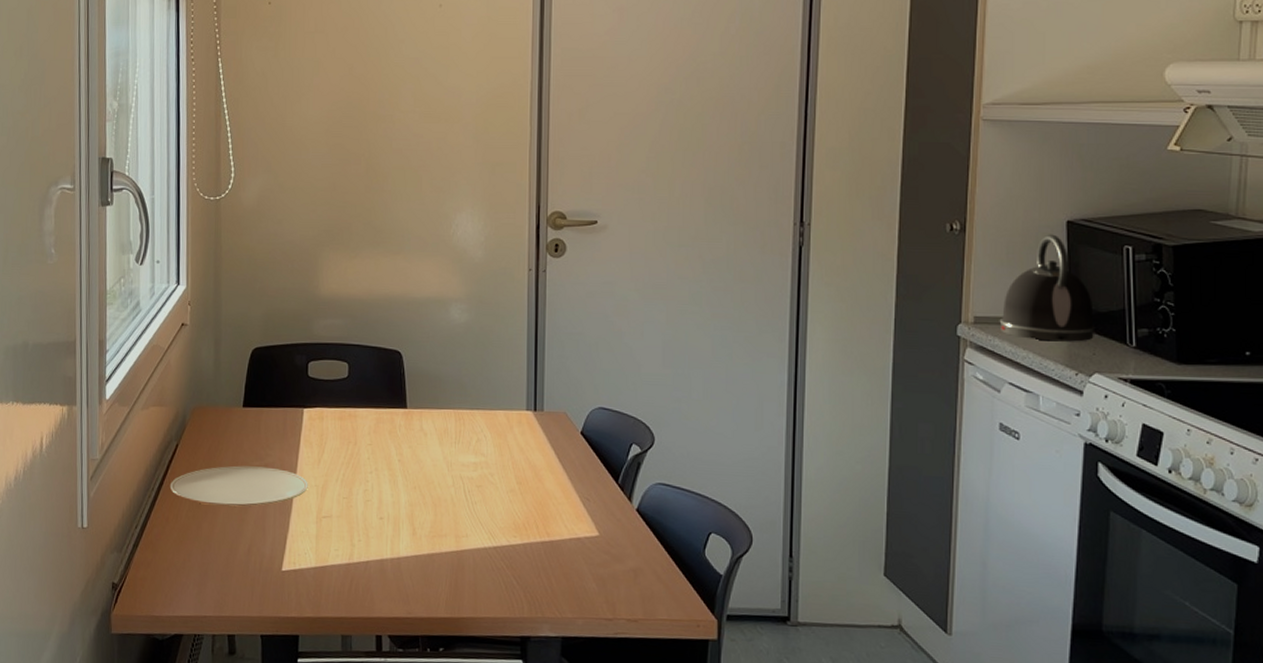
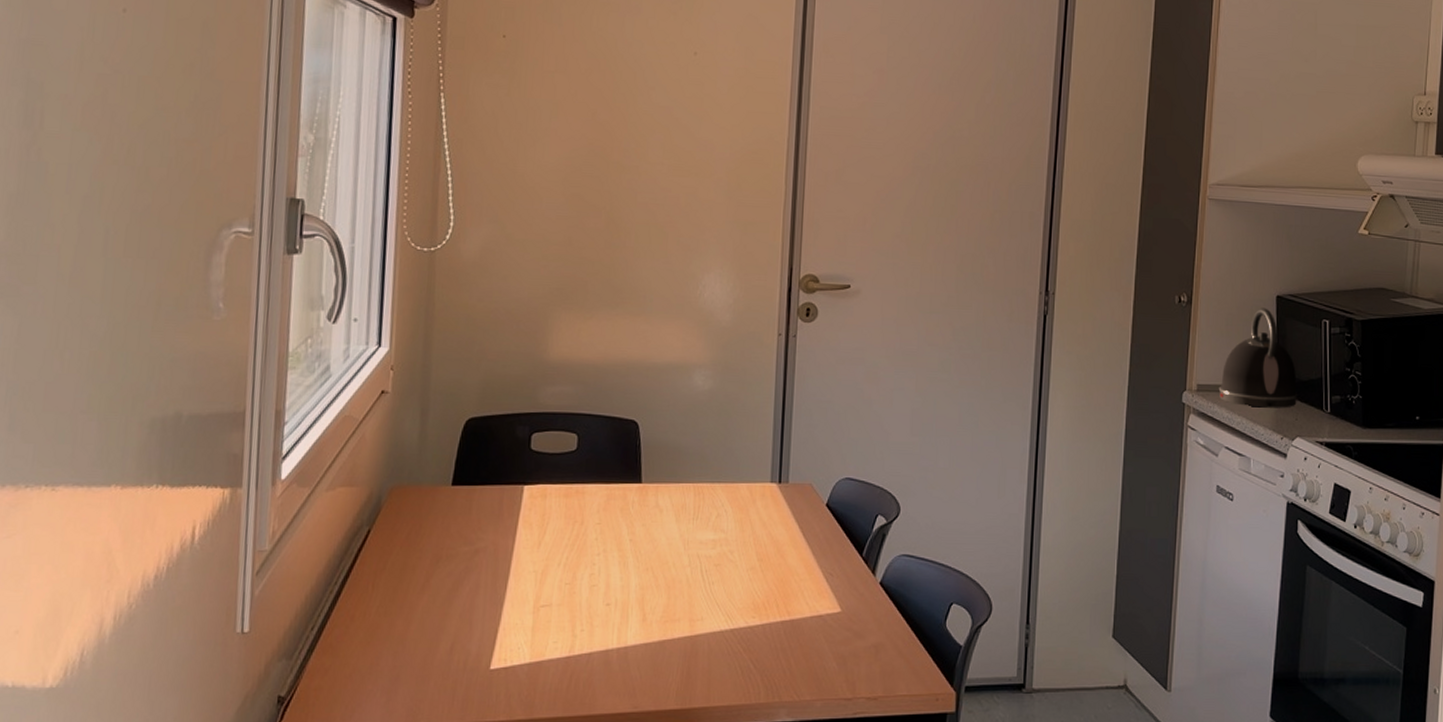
plate: present [171,465,308,507] -> none [358,552,526,599]

